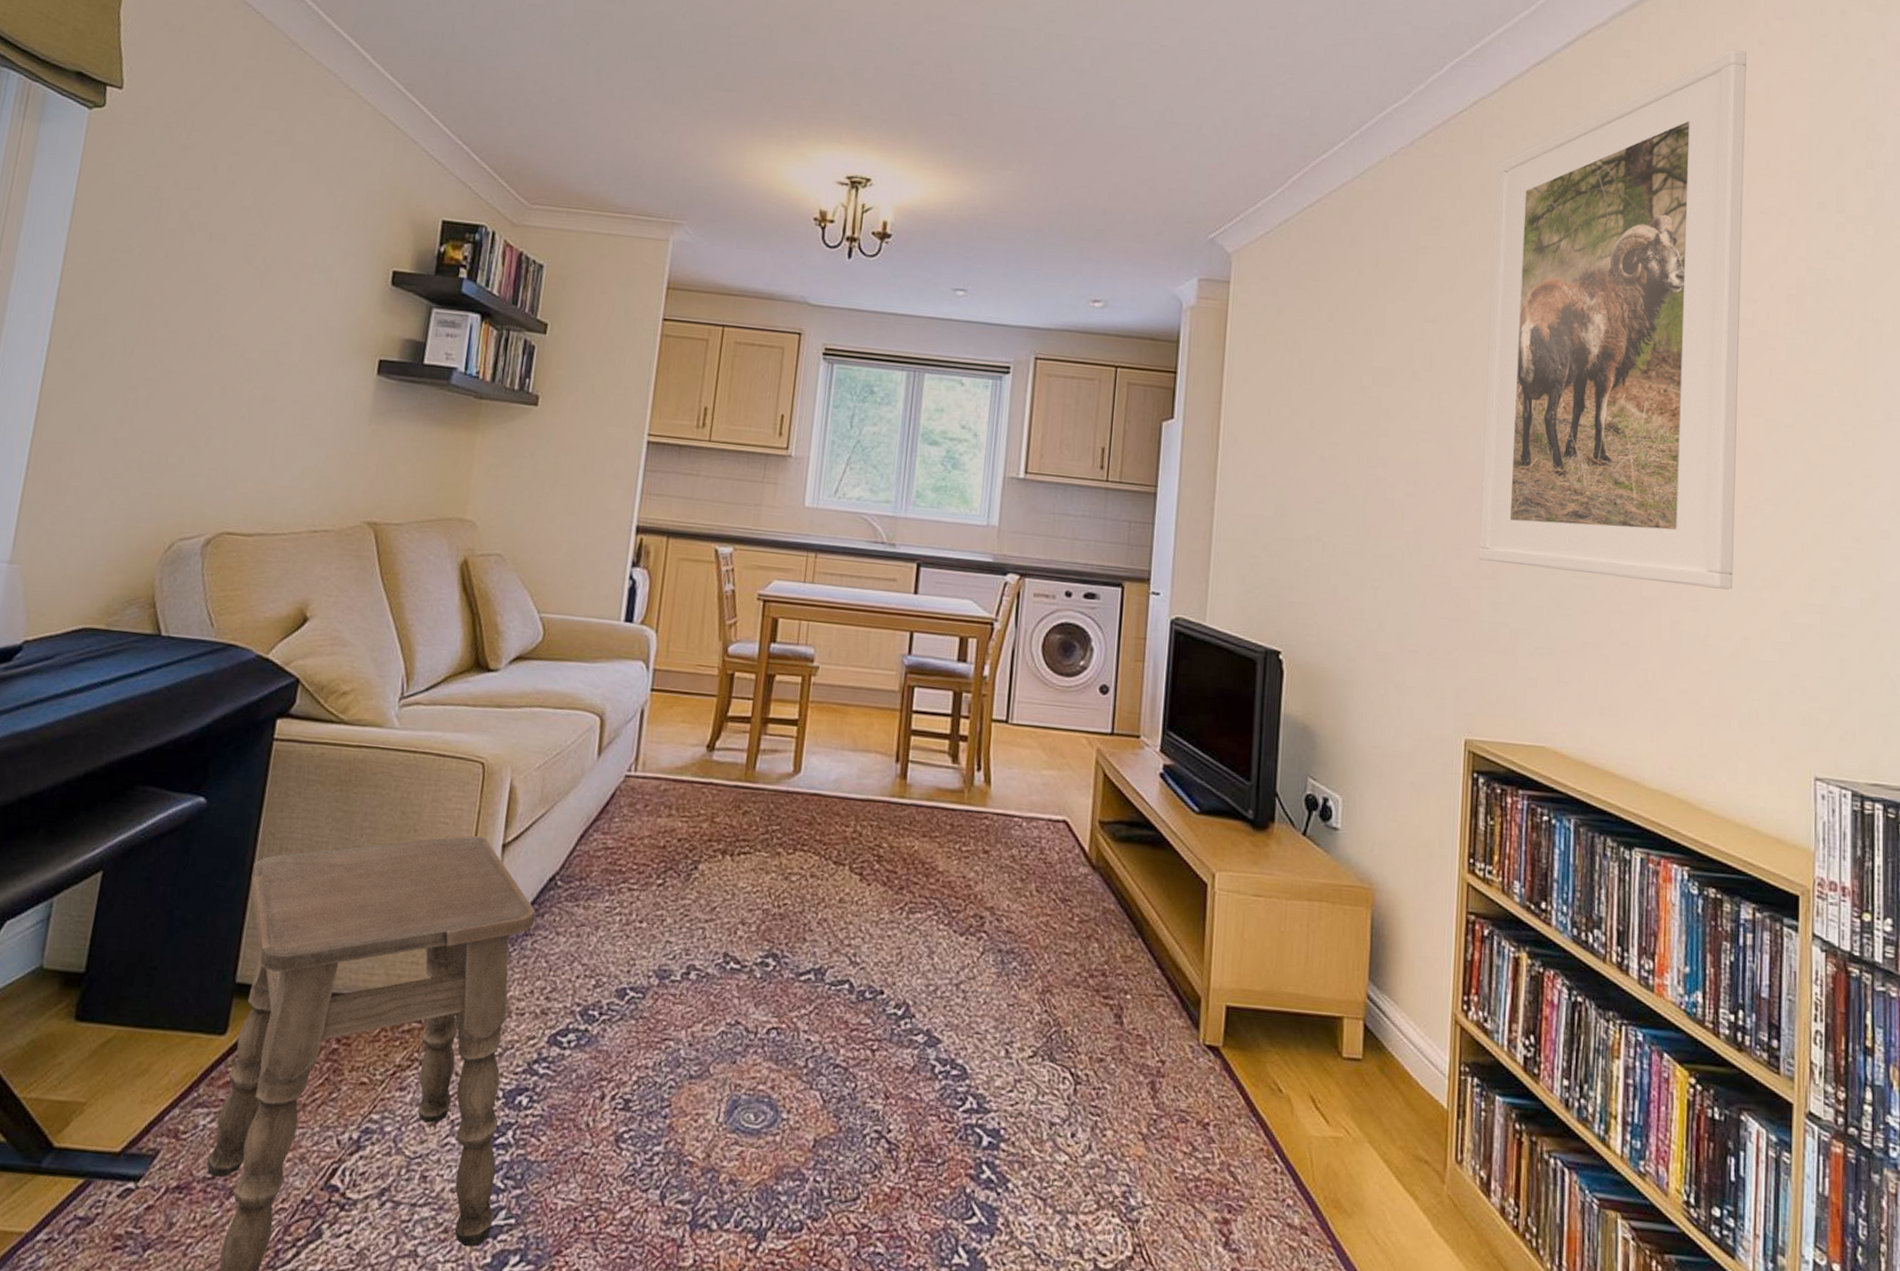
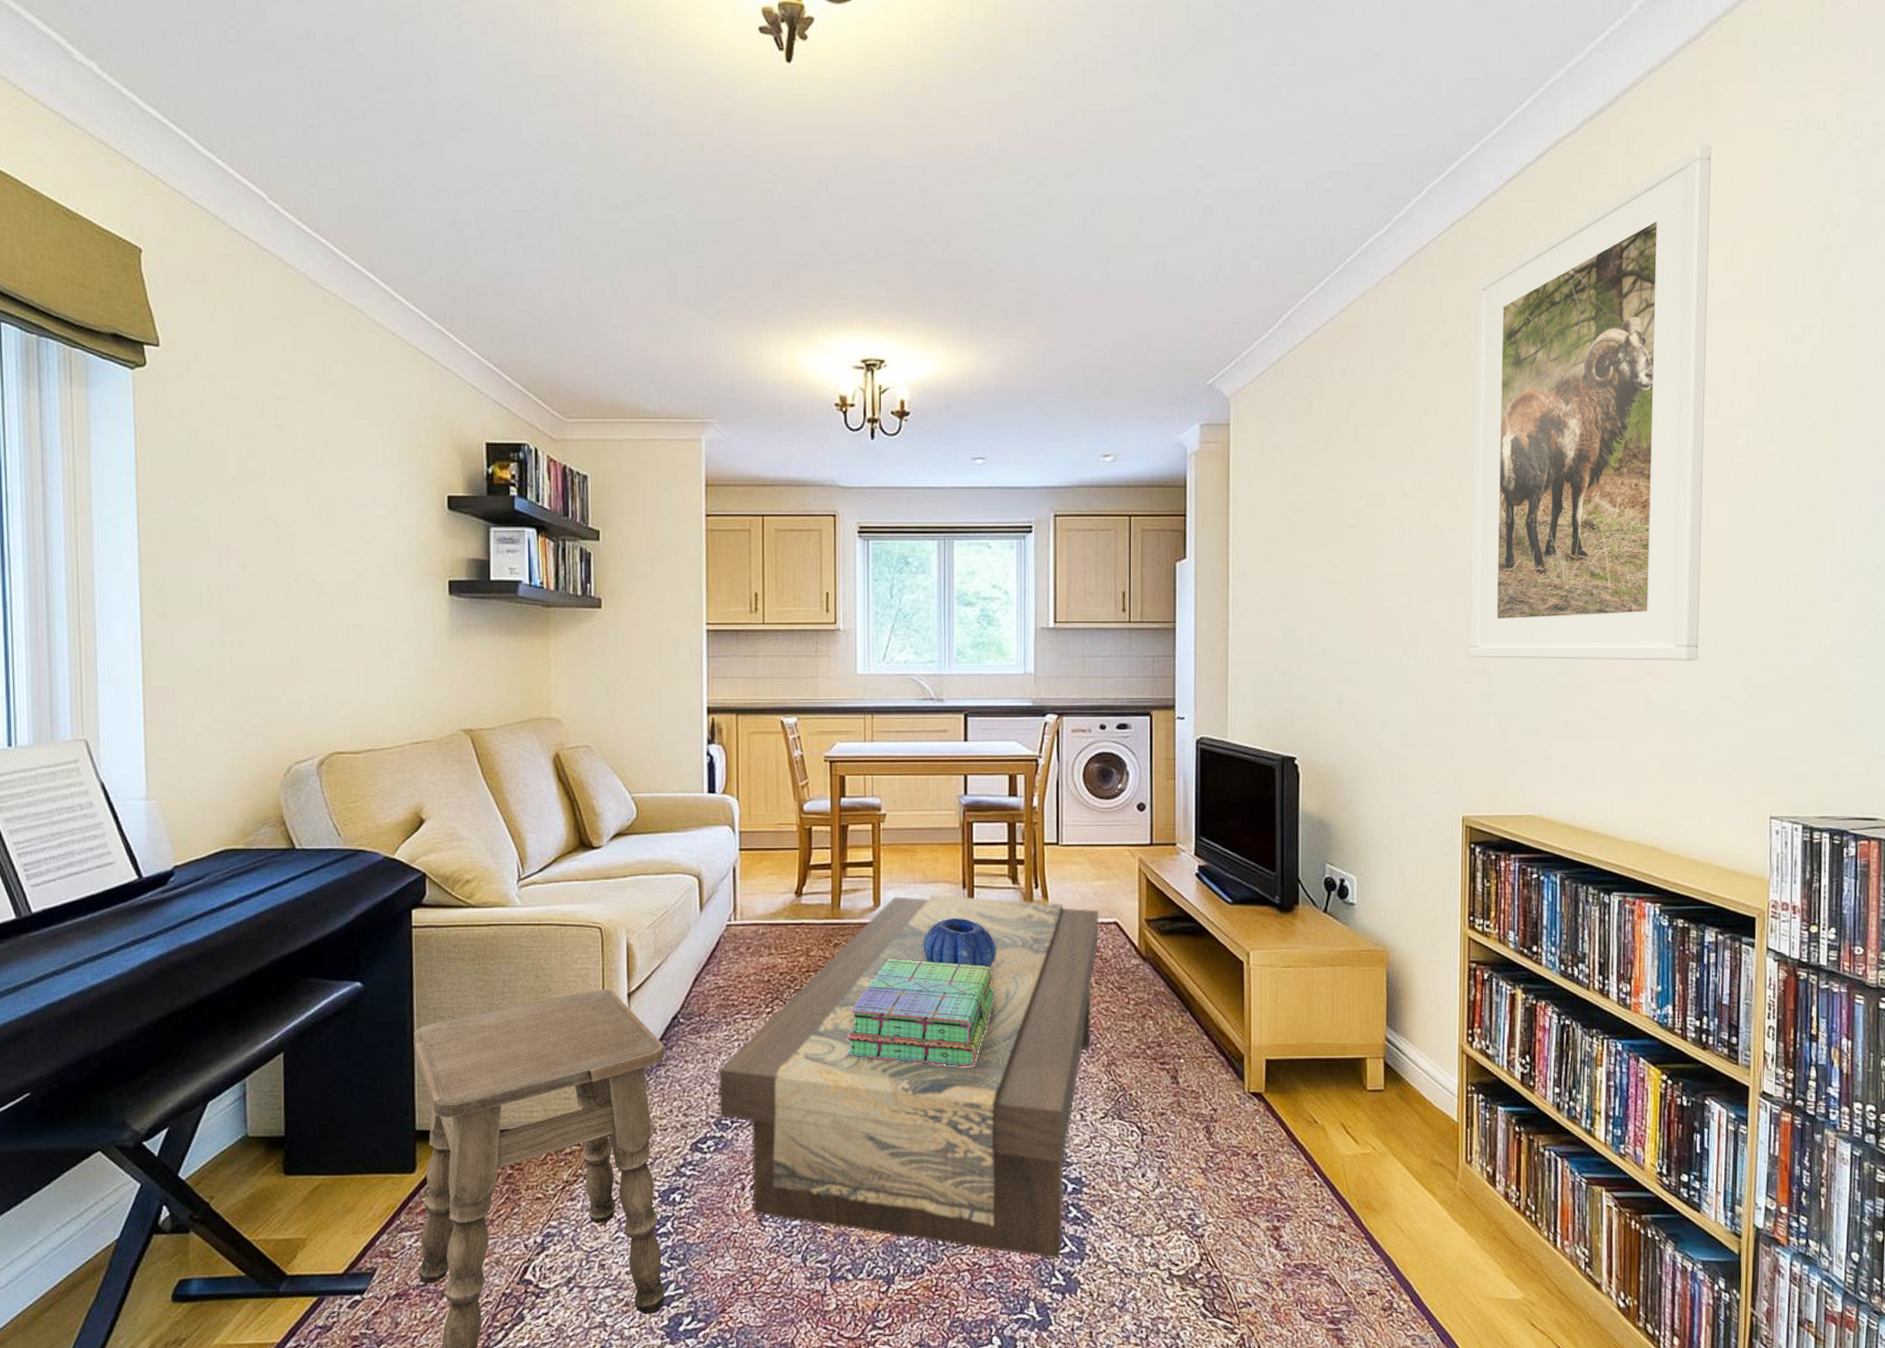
coffee table: none [586,763,1047,1232] -> present [719,895,1099,1259]
stack of books: none [741,835,920,978] -> present [846,958,995,1068]
decorative bowl: none [843,794,928,860] -> present [923,917,997,969]

